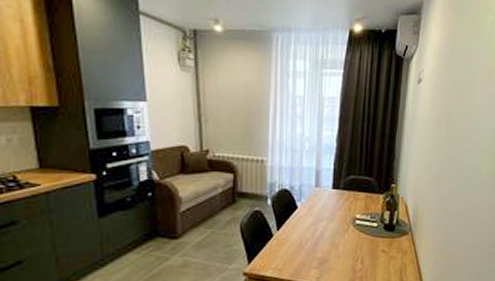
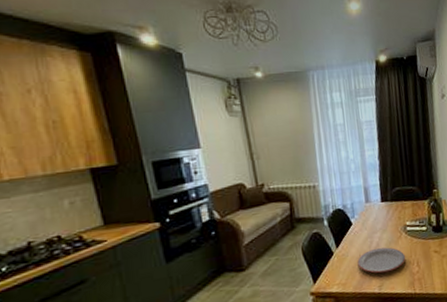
plate: none [297,238,350,265] -> present [357,247,406,274]

